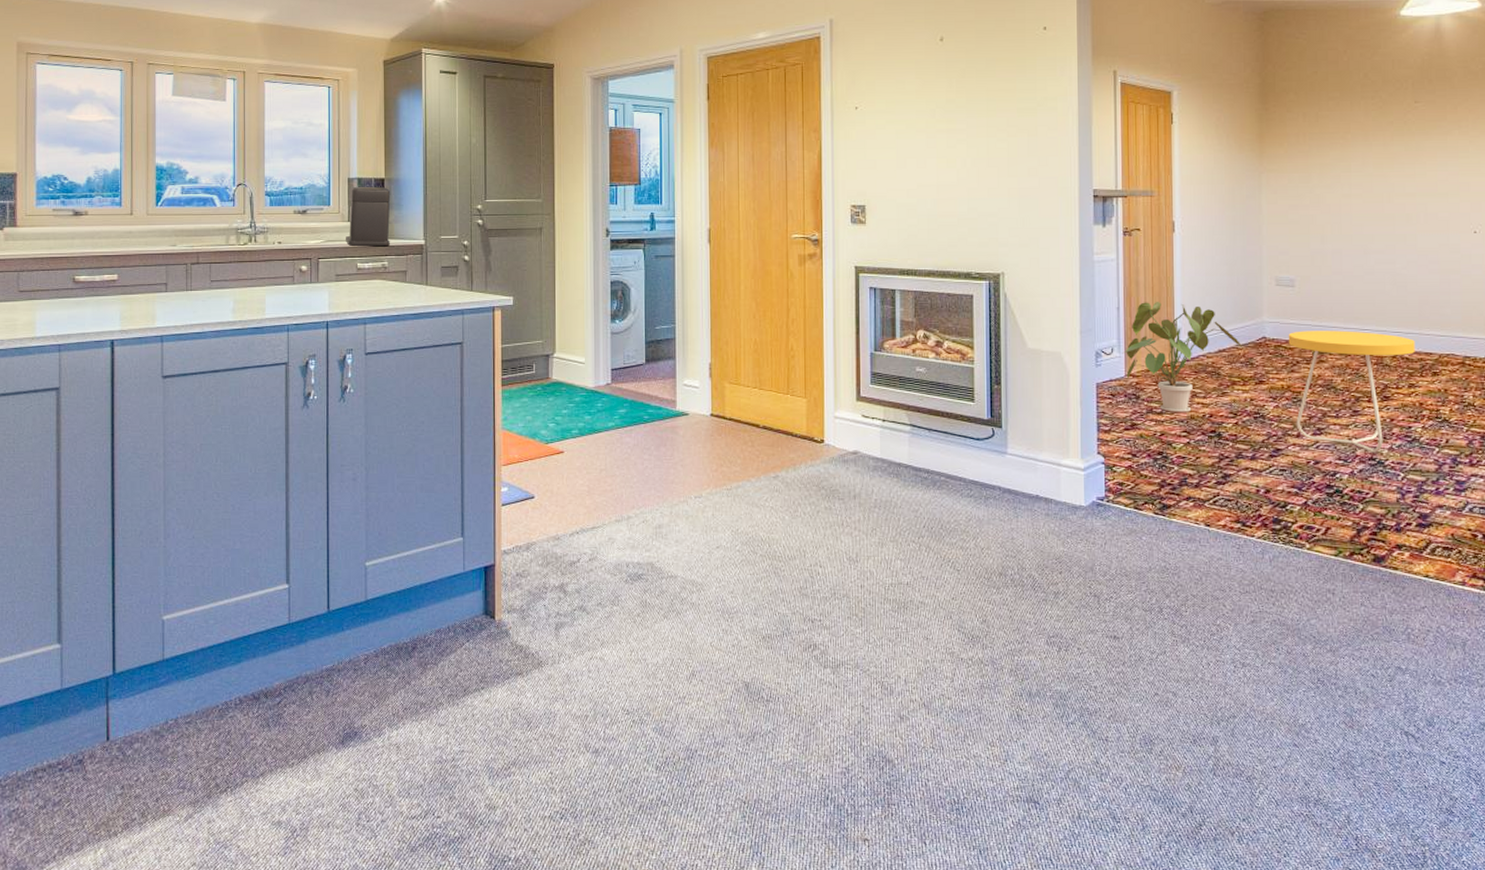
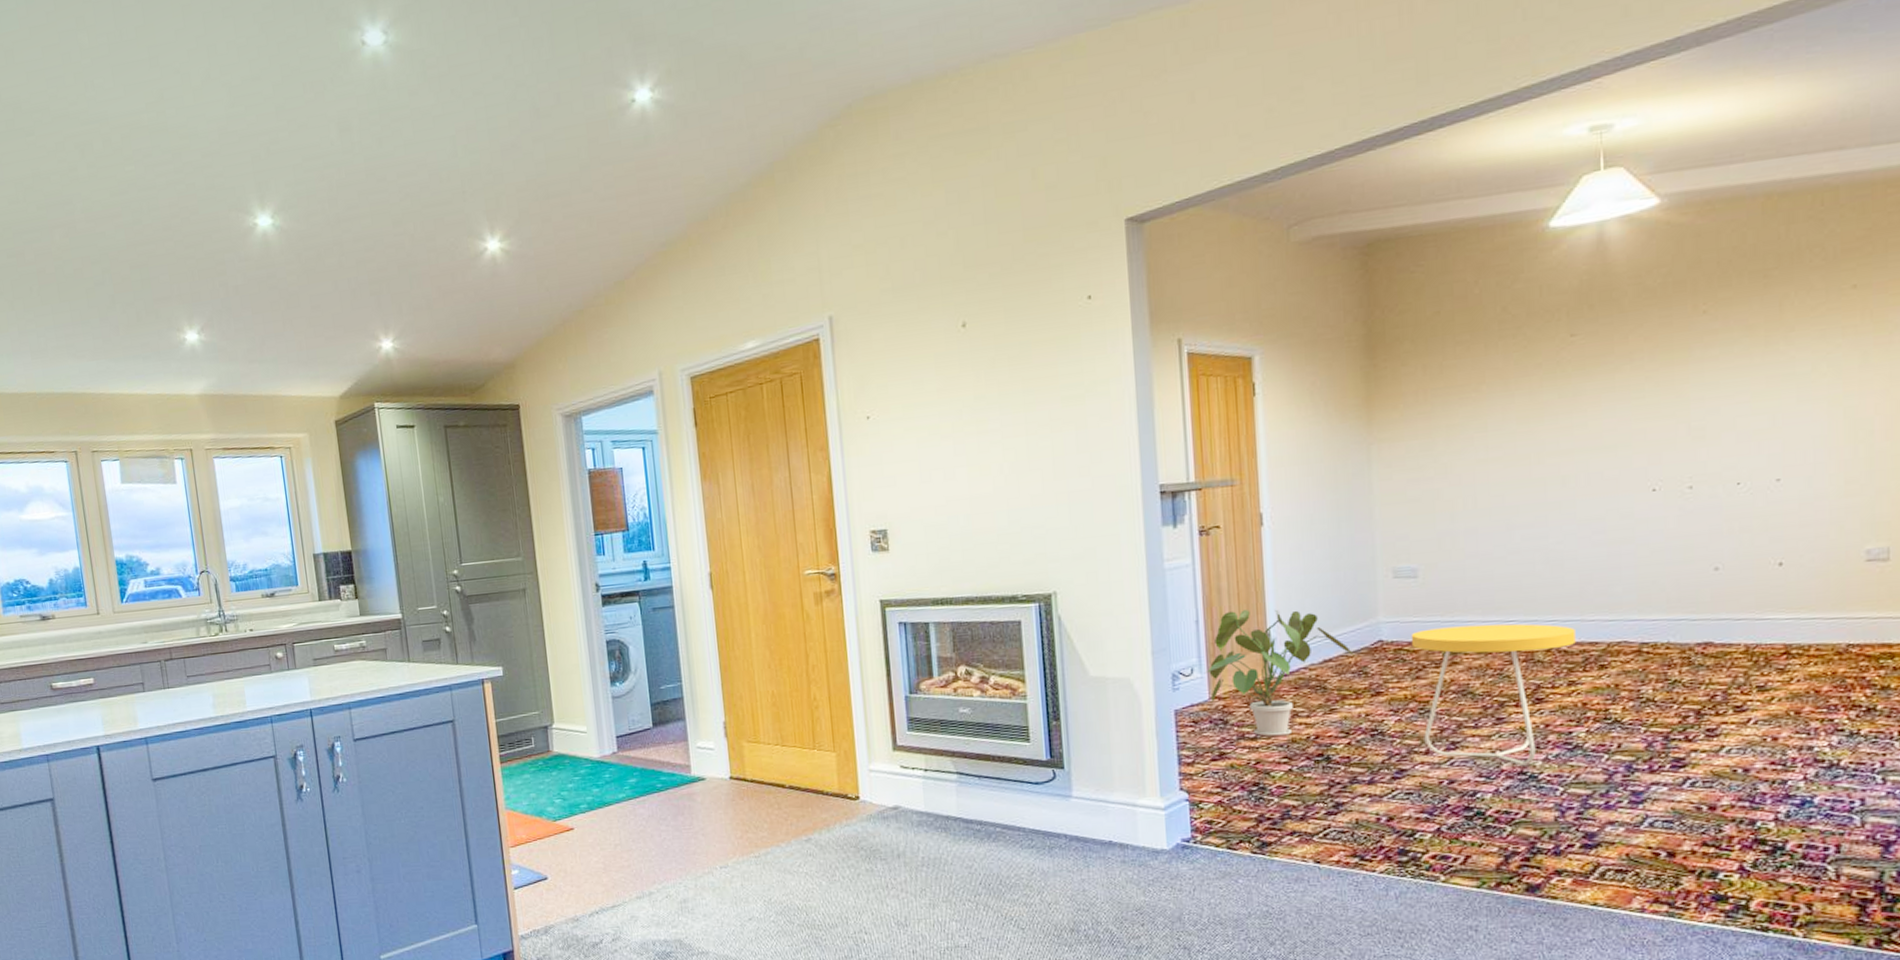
coffee maker: present [346,186,391,247] -> none [315,560,366,628]

